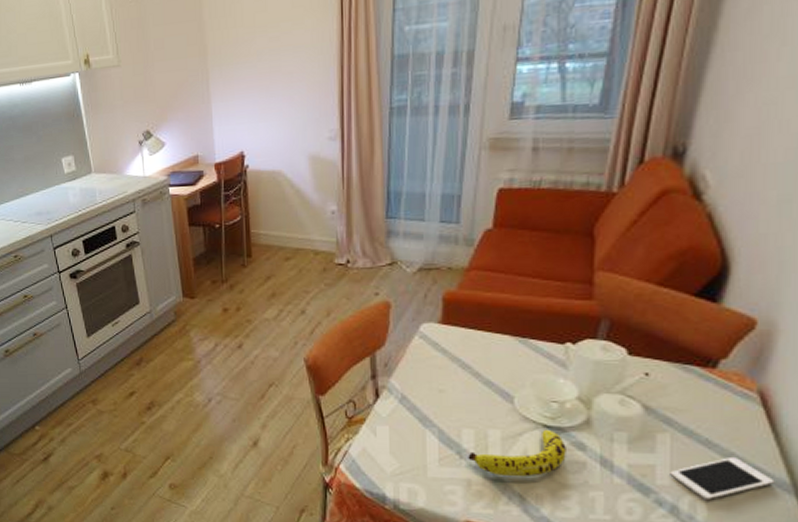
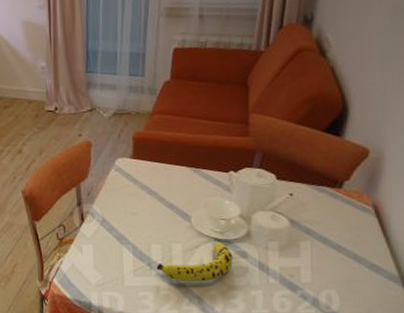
cell phone: present [670,456,775,501] -> none [311,257,387,293]

